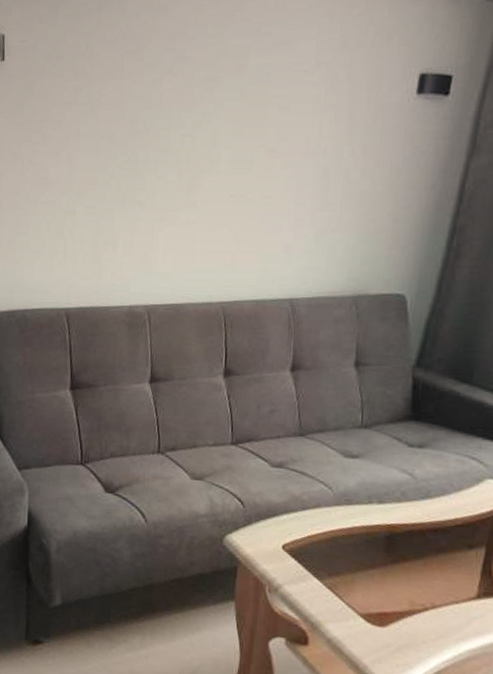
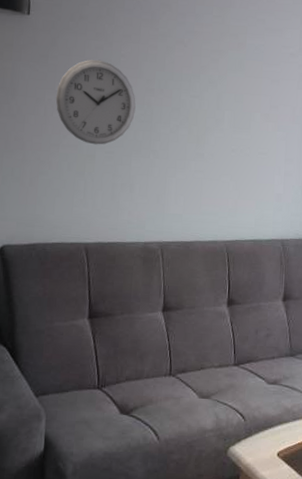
wall clock: none [32,103,119,200] -> present [55,59,136,145]

